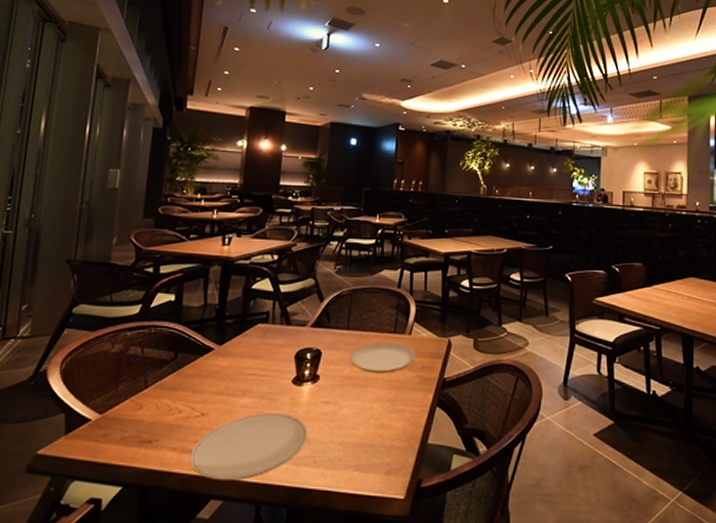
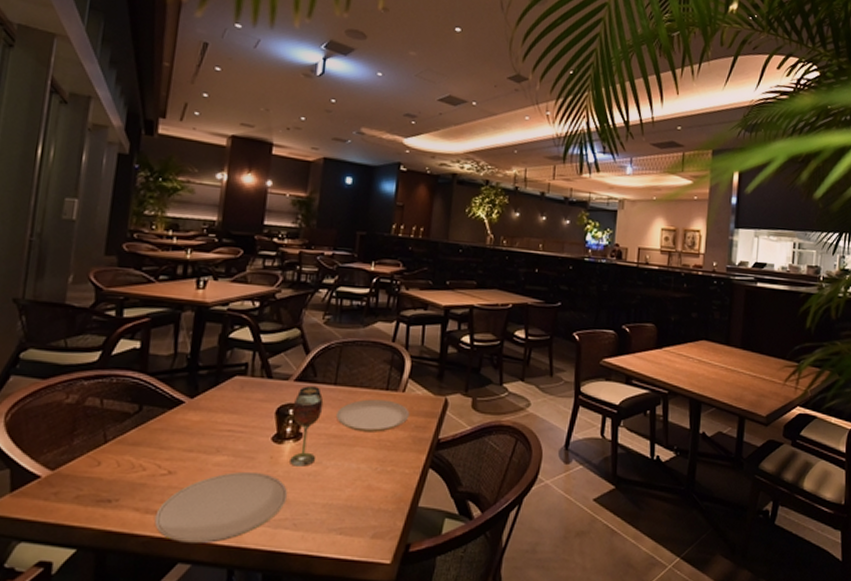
wineglass: none [309,332,338,407] -> present [290,386,324,467]

